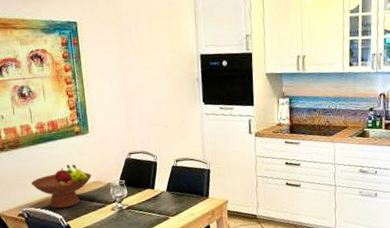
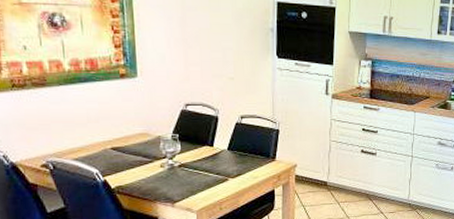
fruit bowl: present [31,164,92,209] -> none [60,111,138,162]

